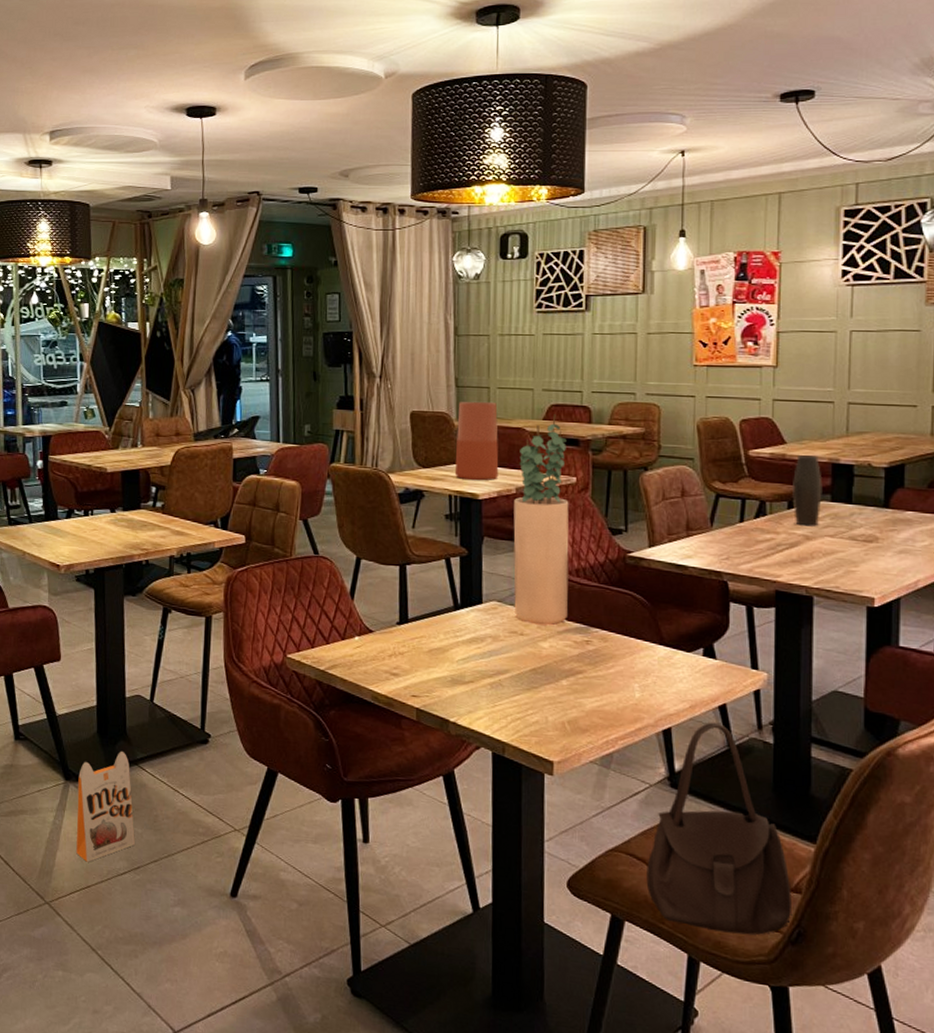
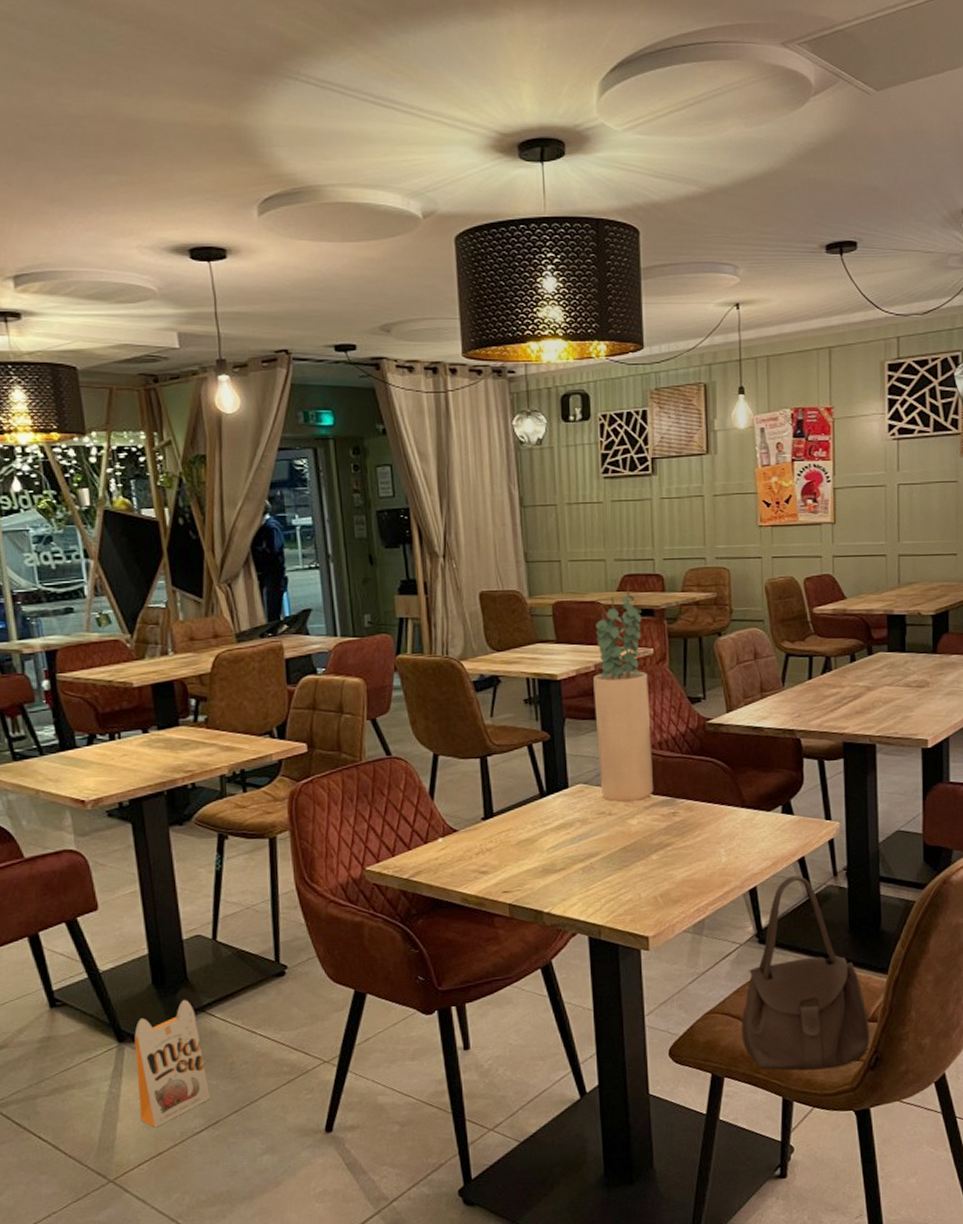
vase: present [454,401,499,480] -> none [529,576,576,660]
vase: present [792,455,823,526] -> none [854,609,880,678]

